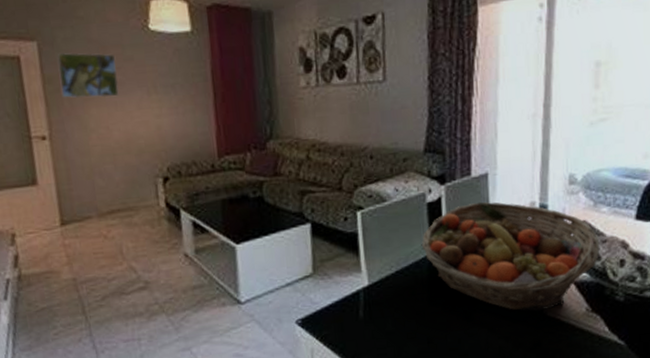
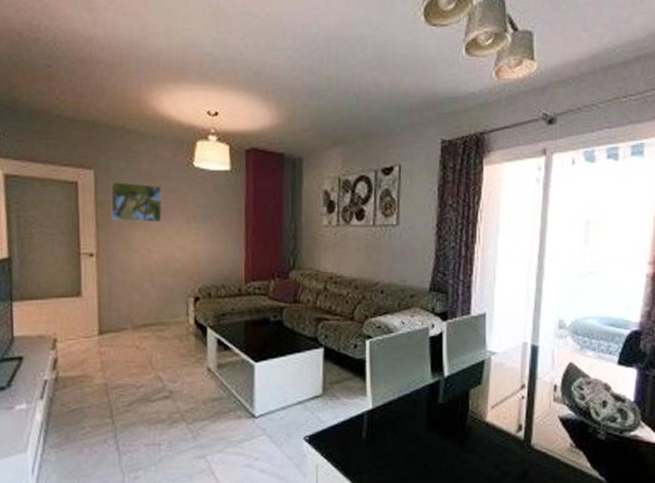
fruit basket: present [421,202,600,312] -> none [422,339,585,444]

